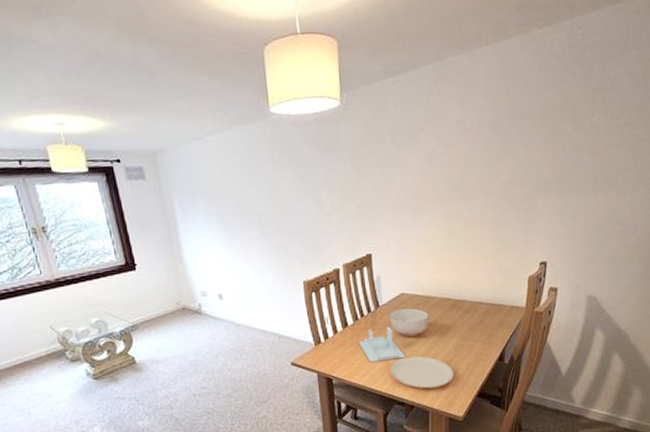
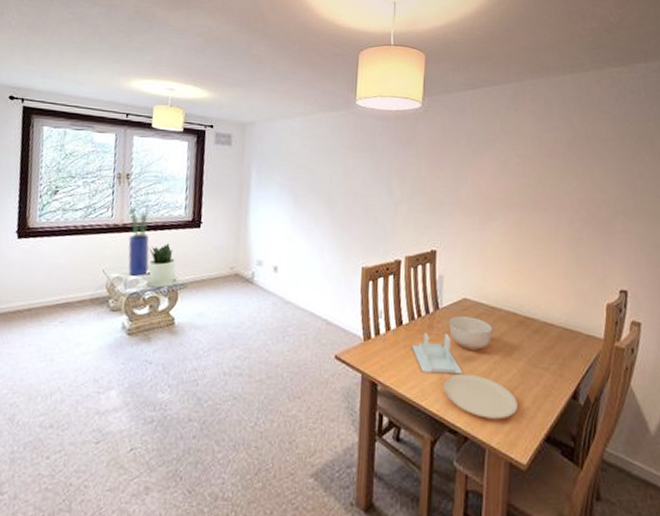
vase: none [56,255,96,327] -> present [128,204,150,276]
planter: none [89,291,128,334] -> present [146,243,178,288]

